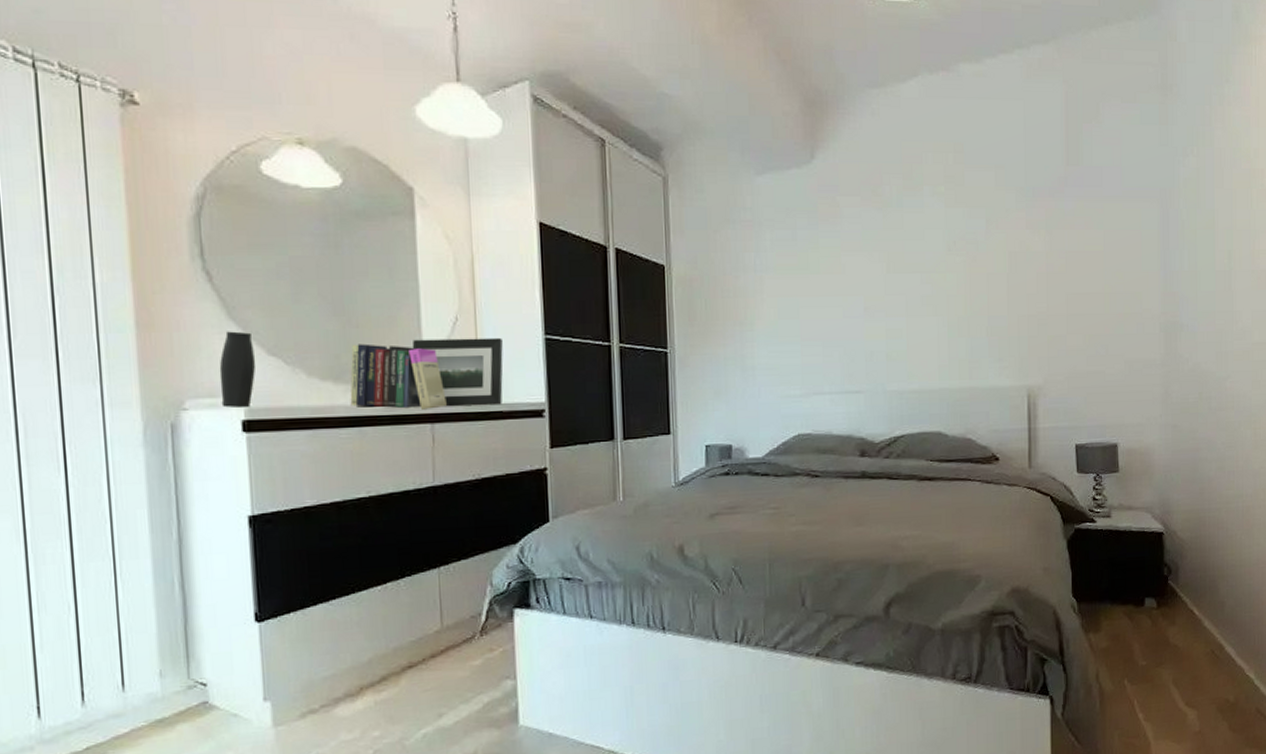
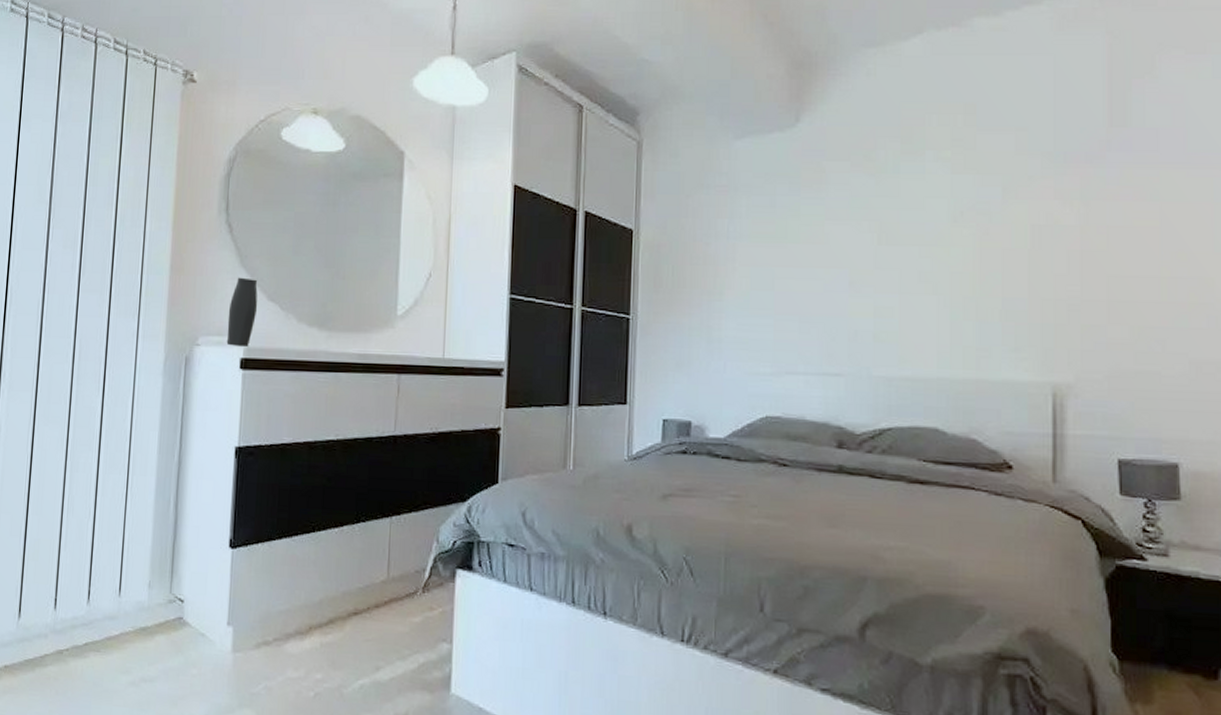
books: present [350,343,447,410] -> none [330,294,414,360]
picture frame: present [412,337,503,408] -> none [384,293,470,361]

